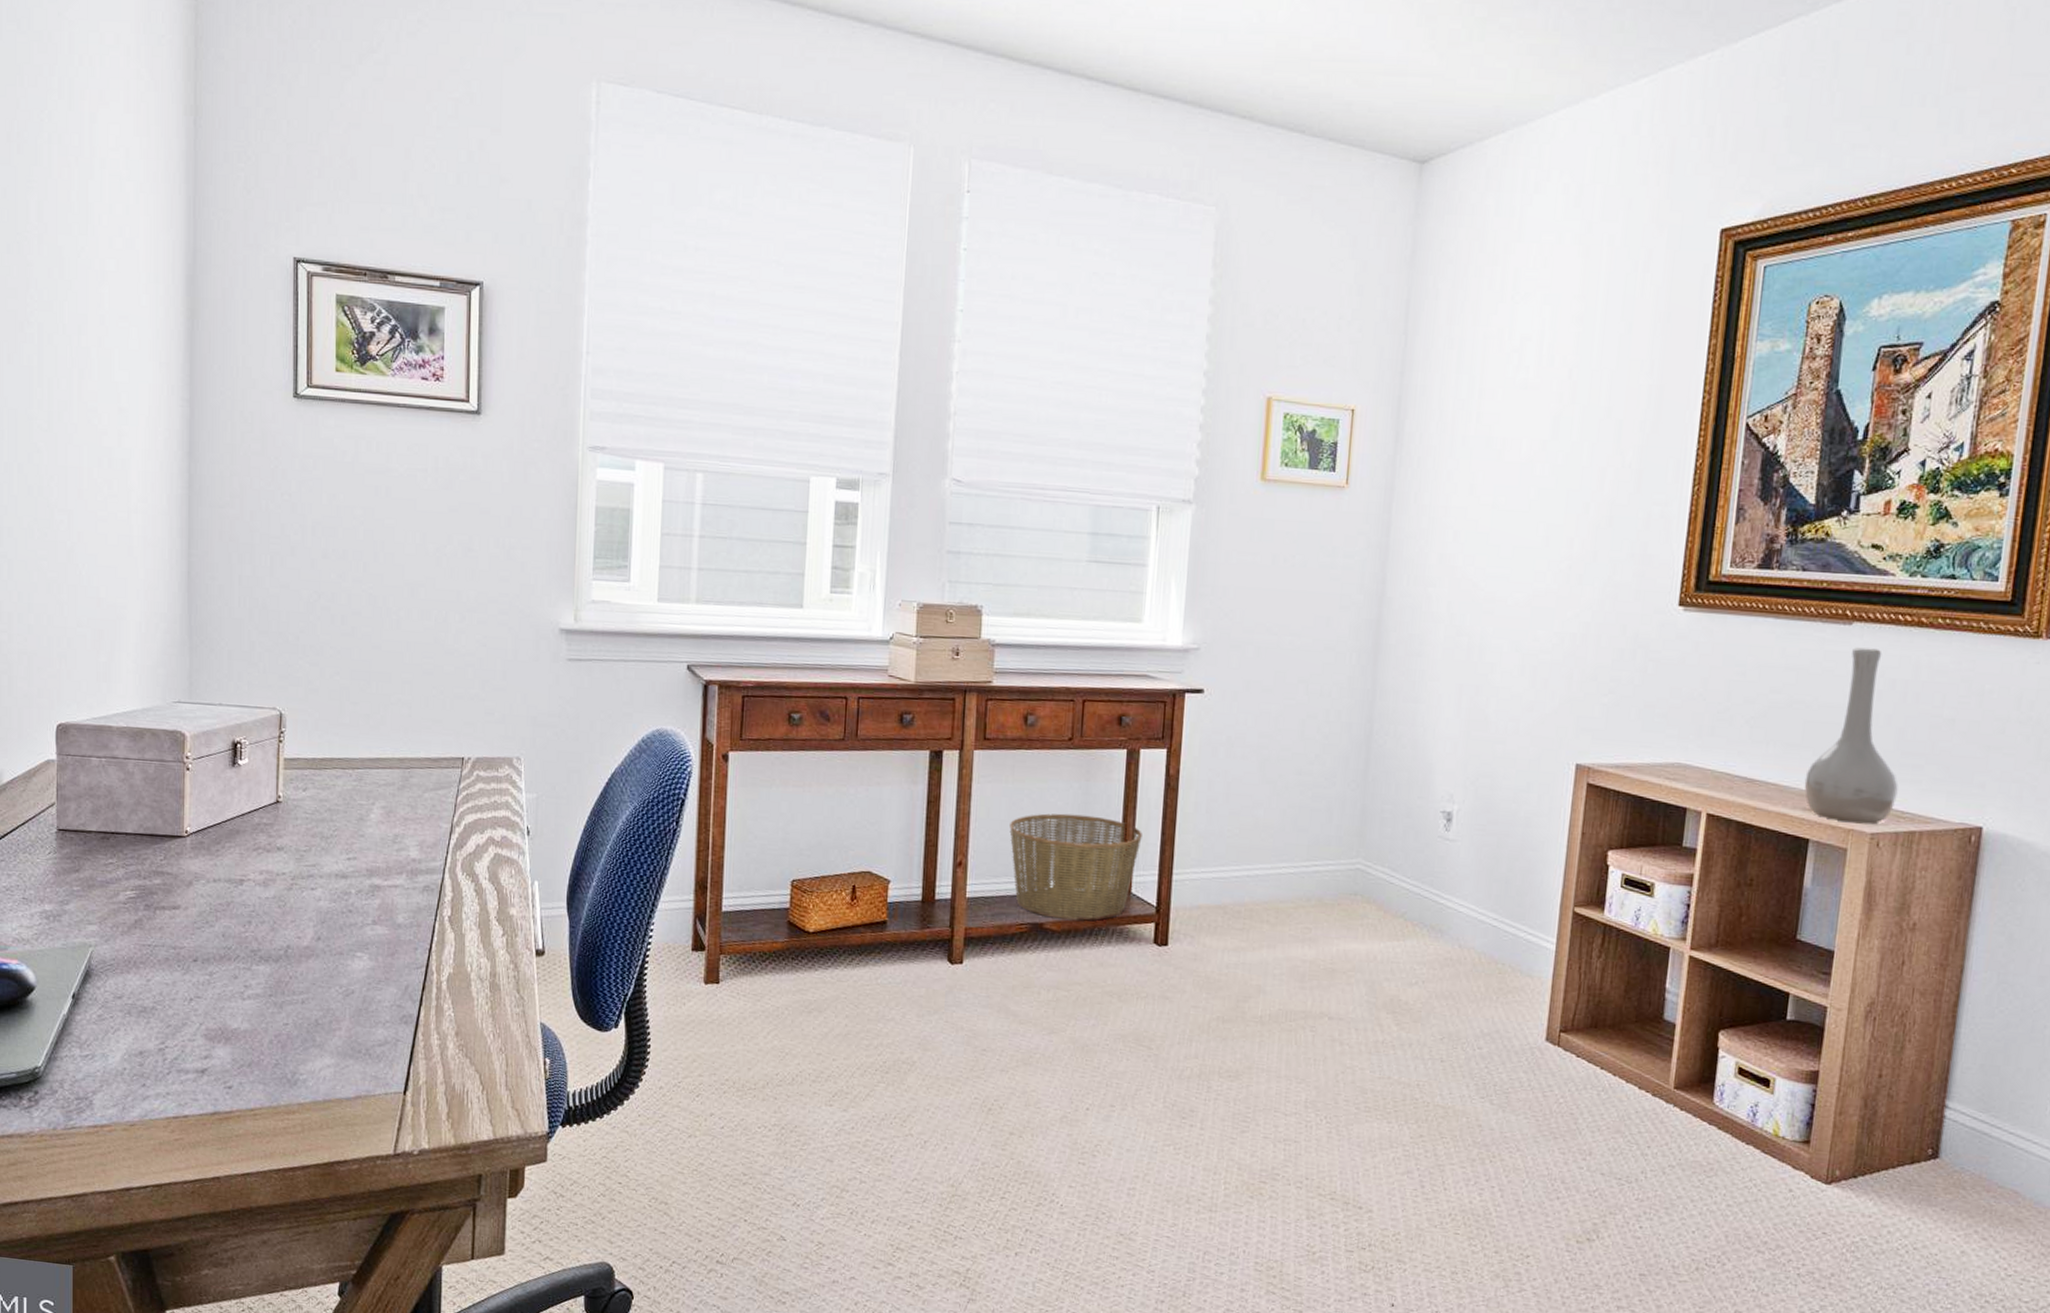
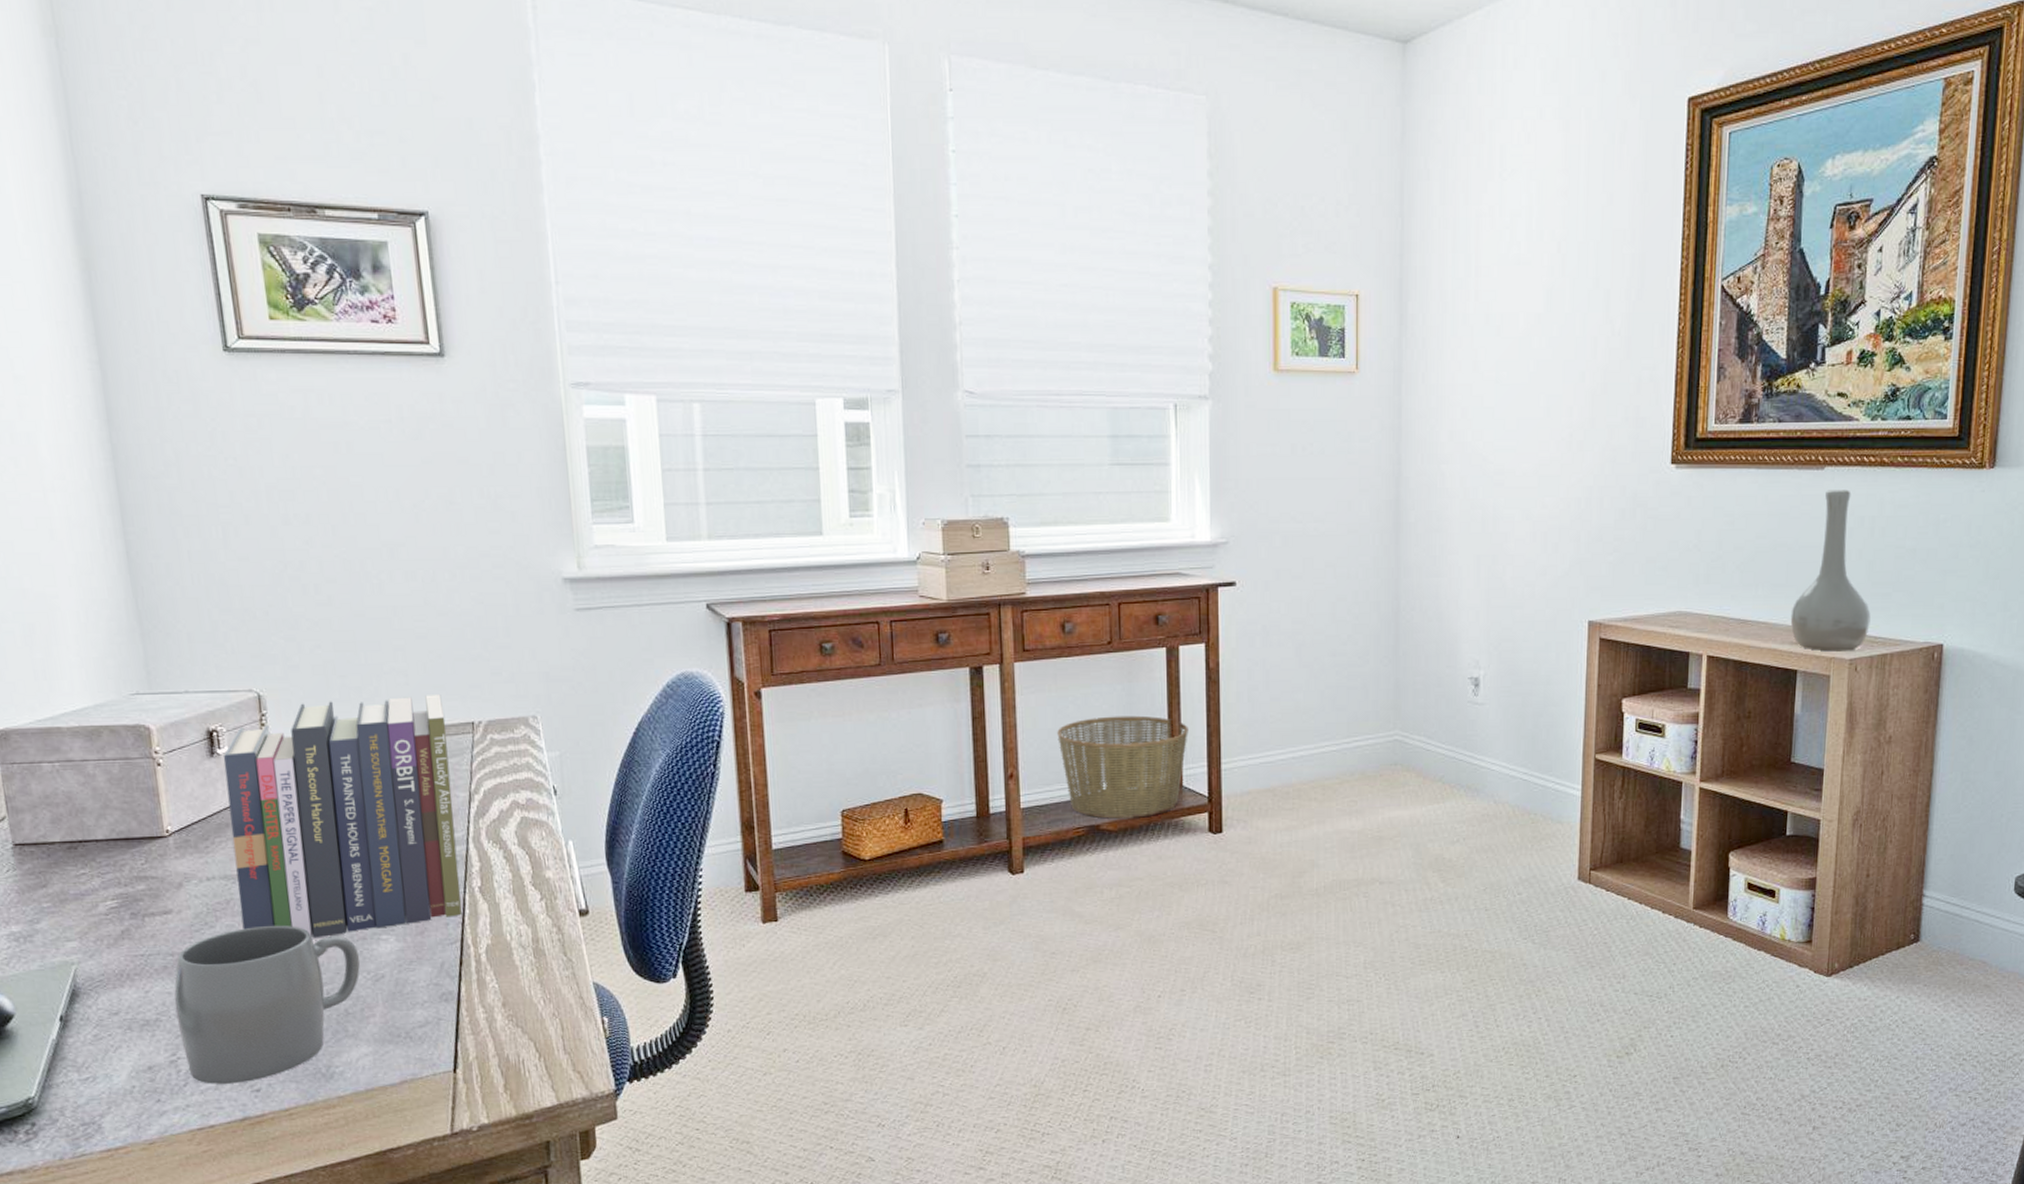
mug: none [170,930,334,1078] -> present [174,925,360,1084]
books: none [238,724,439,948] -> present [223,695,462,939]

